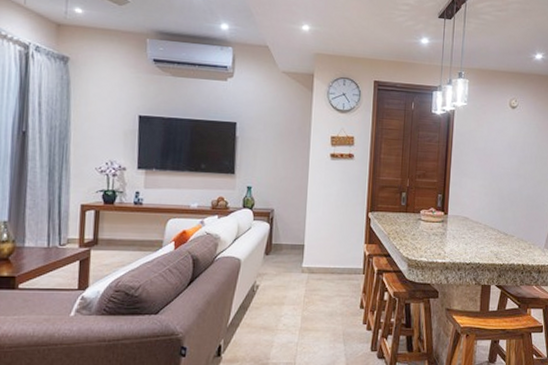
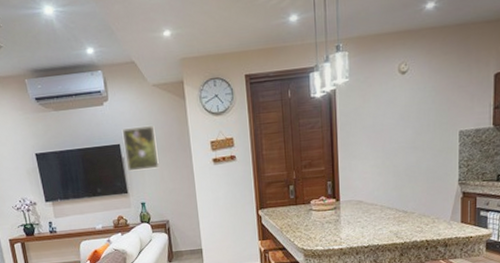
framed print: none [240,108,277,154] -> present [121,126,160,172]

